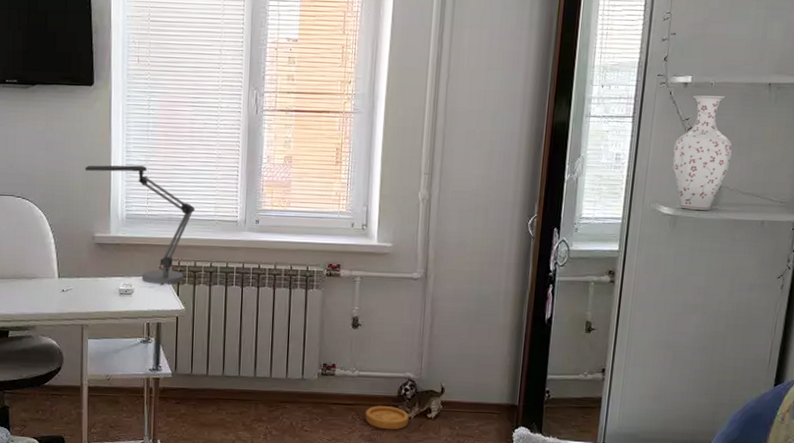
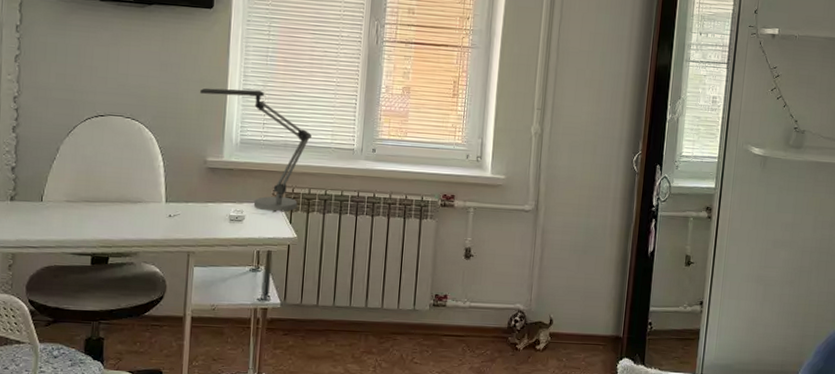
pet bowl: present [365,405,409,430] -> none [475,336,518,362]
vase: present [672,95,733,210] -> none [762,46,815,152]

